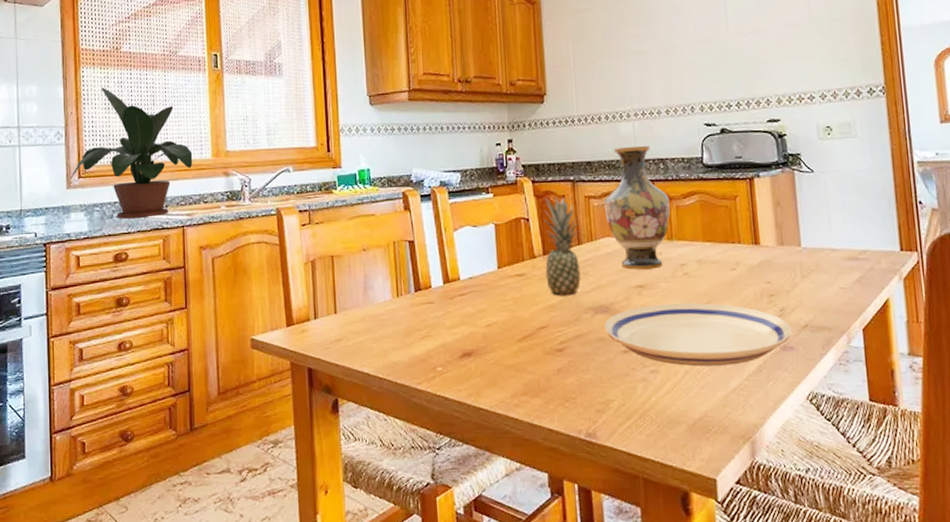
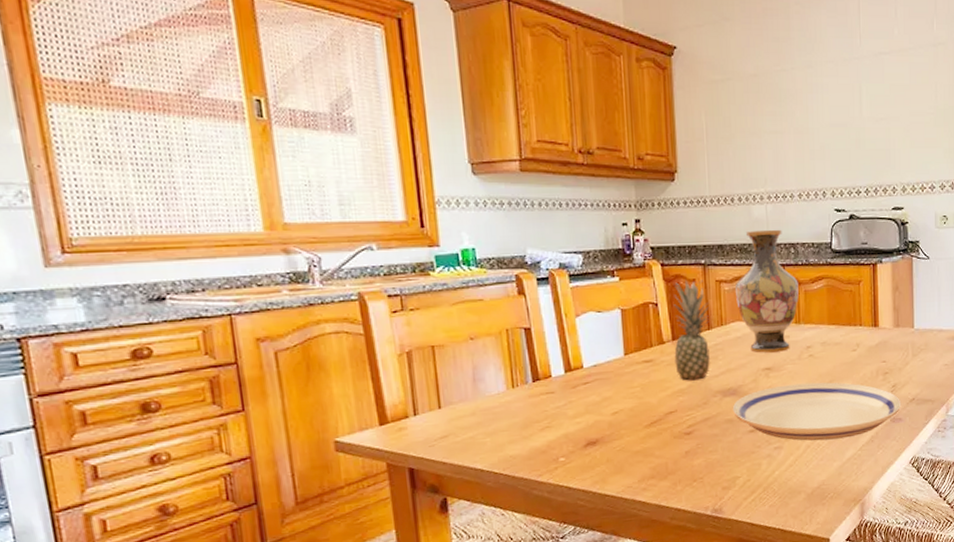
potted plant: present [70,87,196,219] -> none [48,133,242,306]

